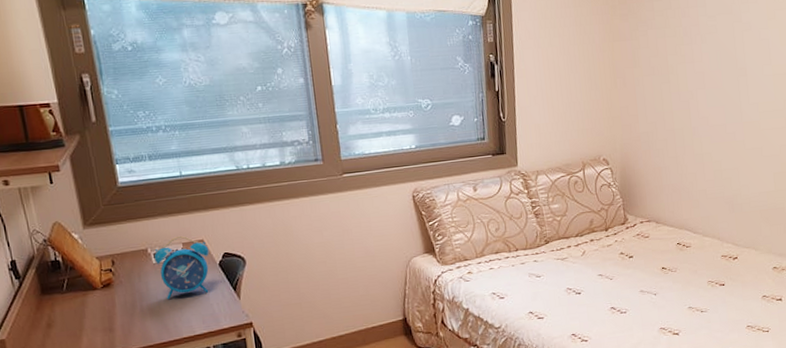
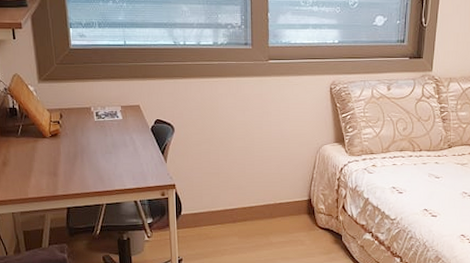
alarm clock: present [154,236,209,300] -> none [96,99,144,155]

